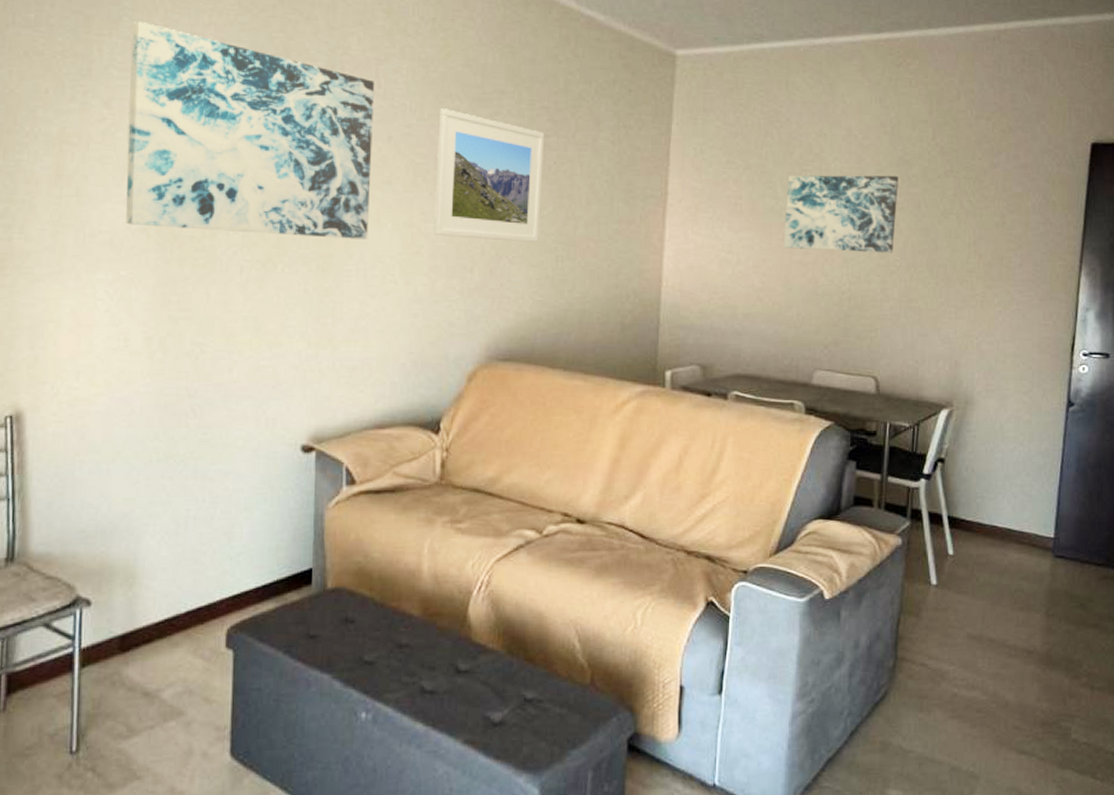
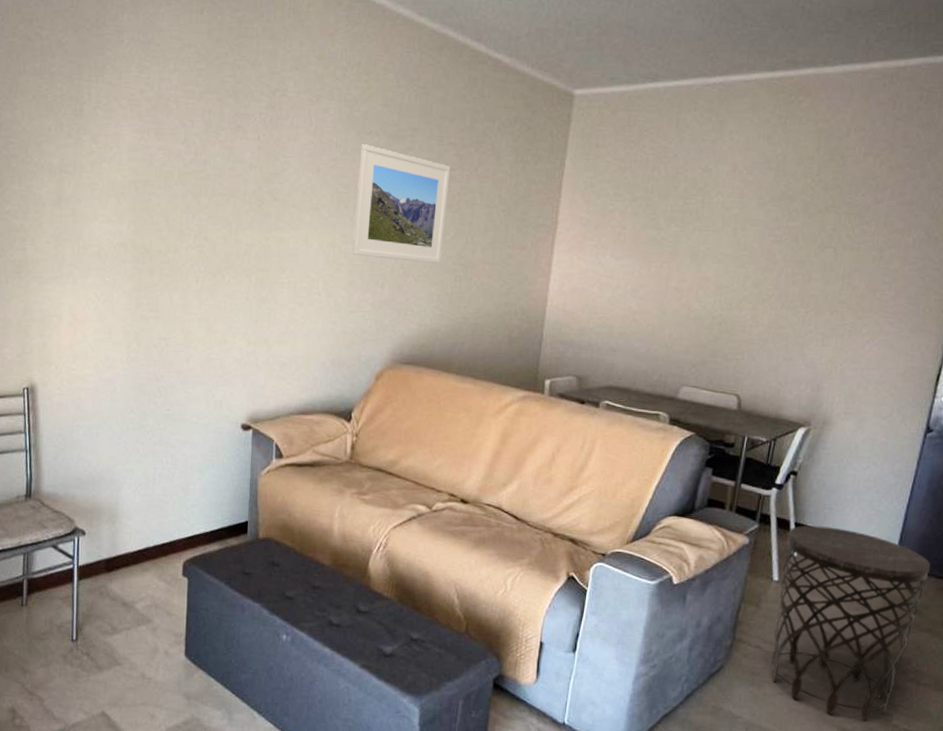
wall art: present [126,21,374,239] -> none [109,68,307,257]
wall art: present [783,175,898,253] -> none [661,208,779,283]
side table: none [938,518,1089,738] -> present [770,525,930,720]

